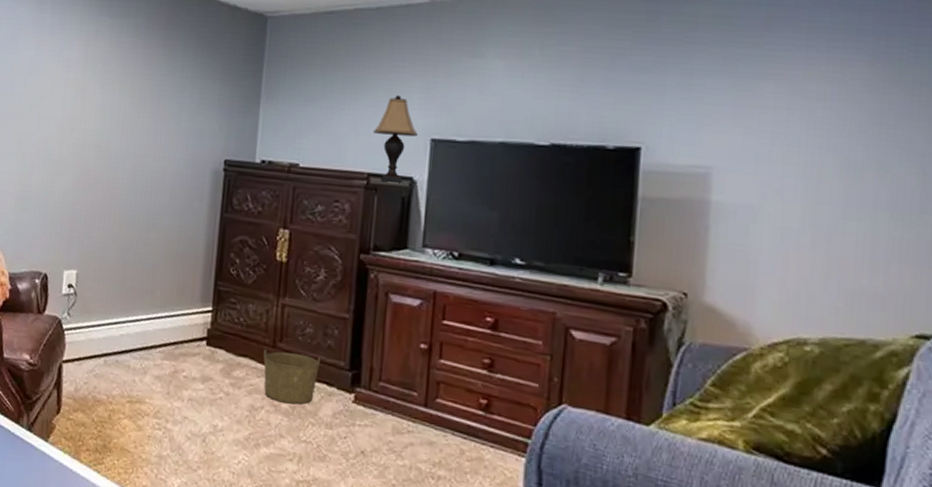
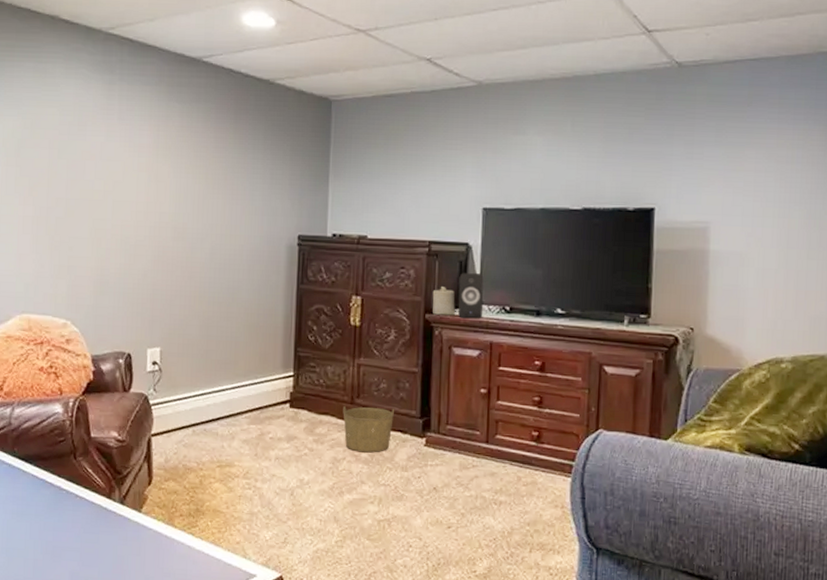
candle: none [368,223,395,258] -> present [432,285,455,316]
lamp: present [374,95,418,184] -> none [433,170,471,249]
speaker: none [397,211,429,264] -> present [457,273,484,319]

